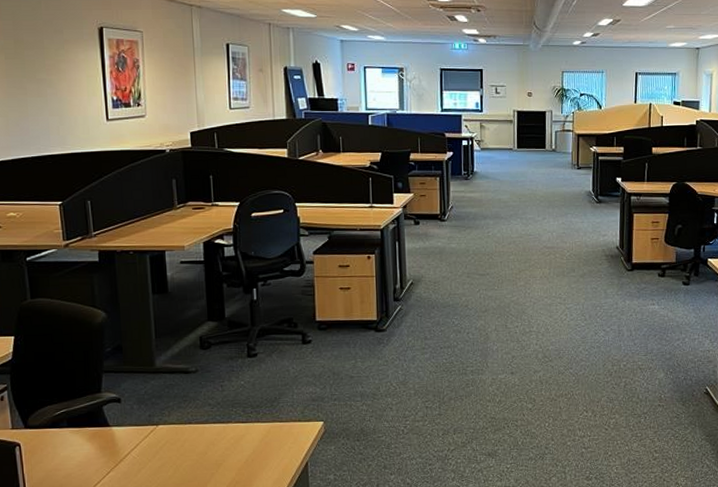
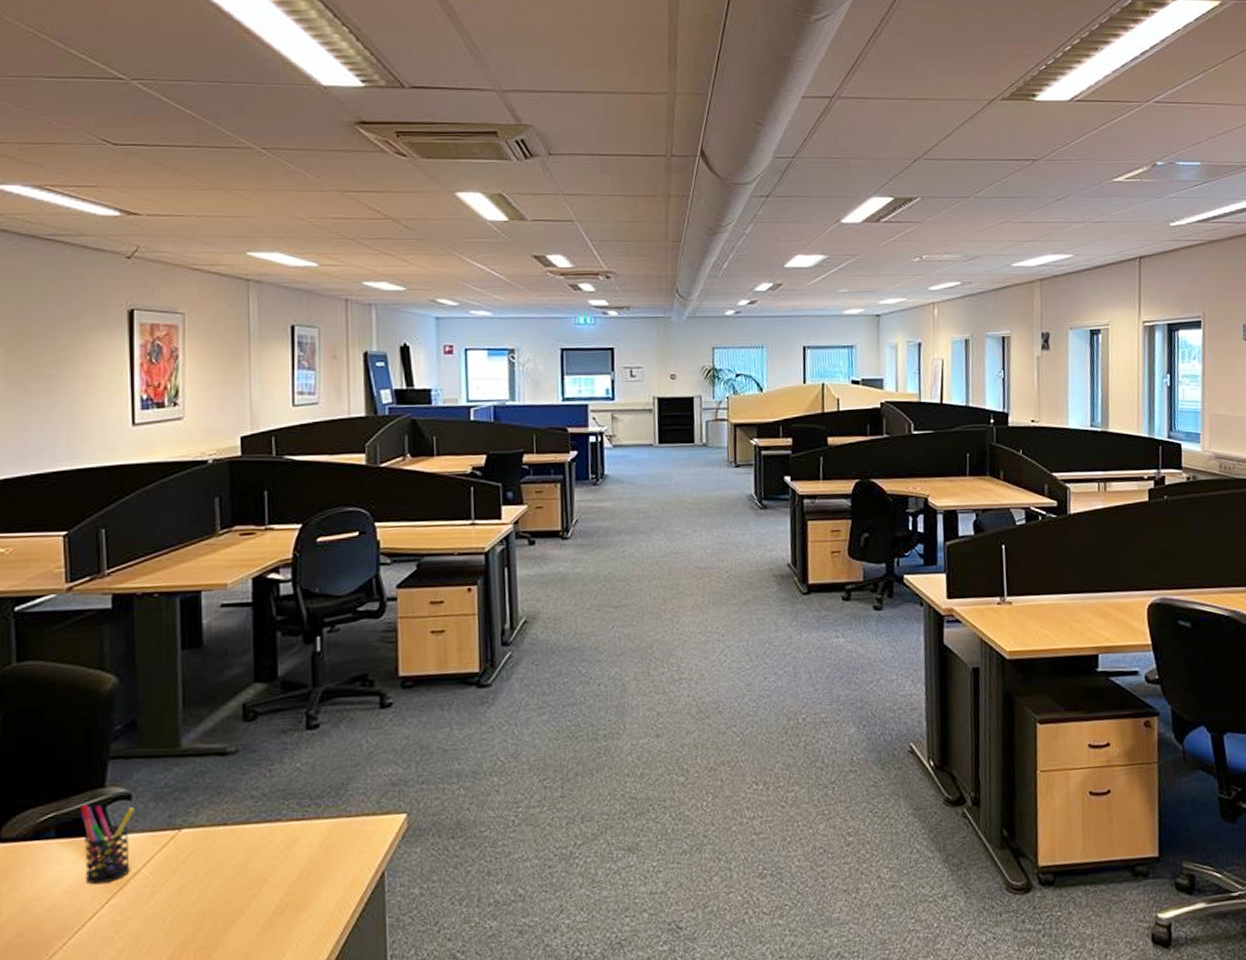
pen holder: none [84,405,124,462] -> present [79,805,135,885]

